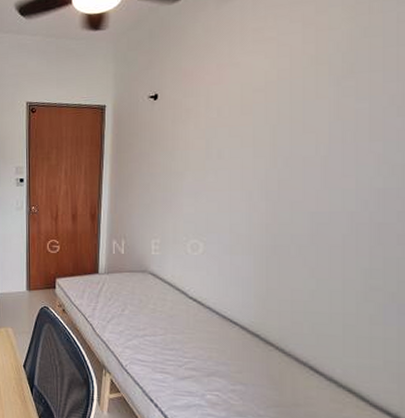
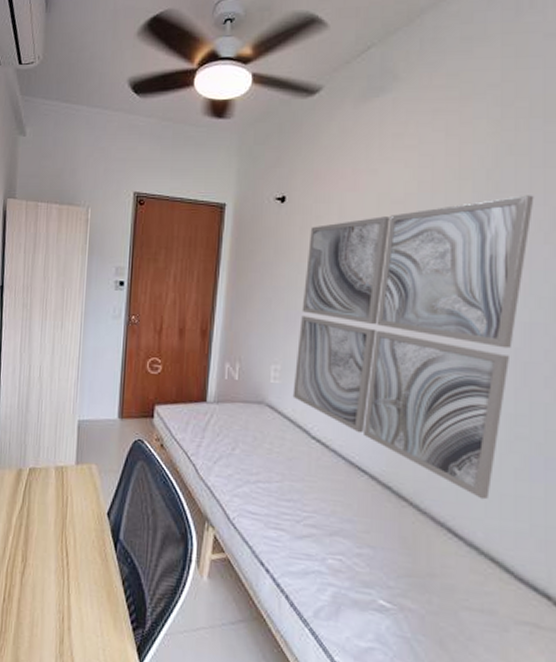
wall art: none [171,73,388,342] -> present [292,195,534,500]

